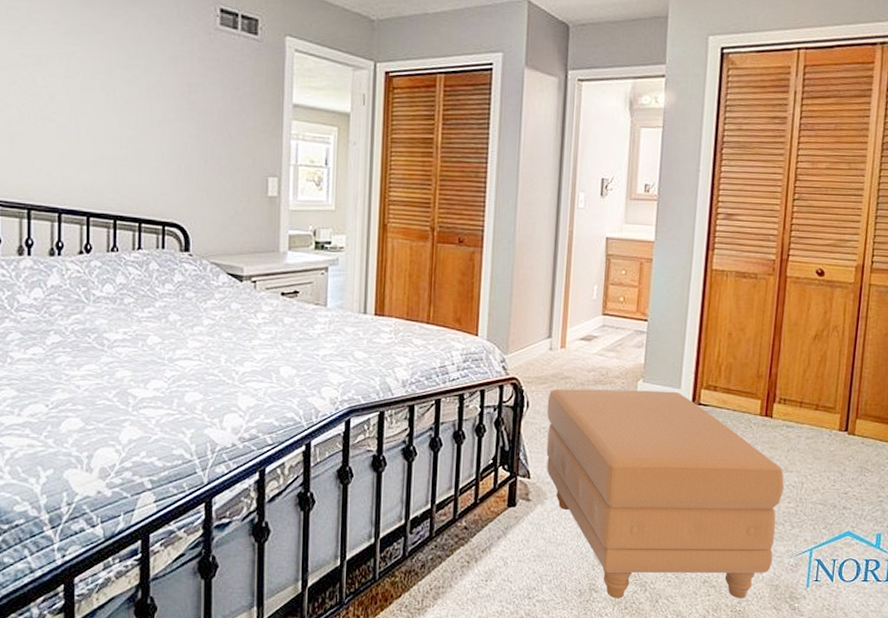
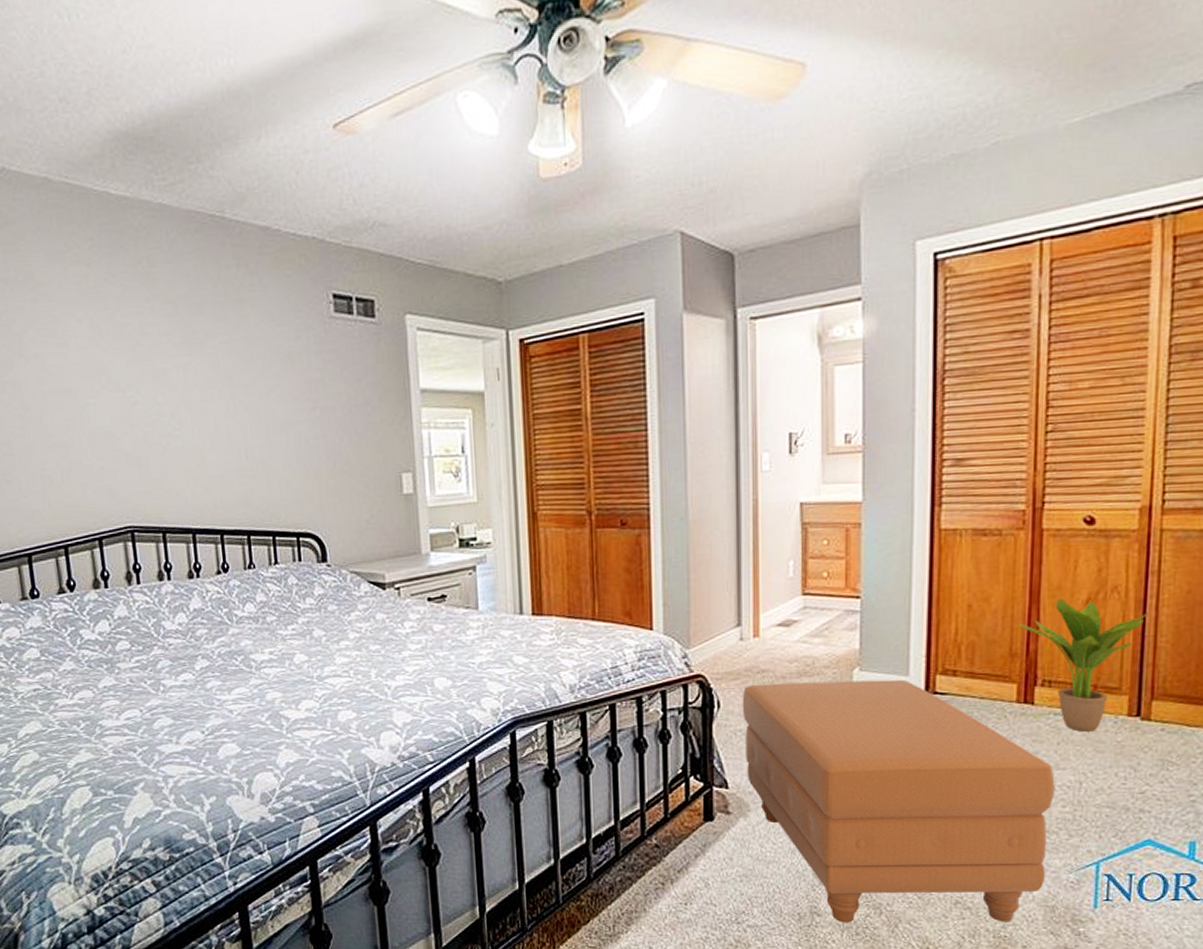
potted plant: none [763,333,858,442] -> present [1015,598,1150,732]

